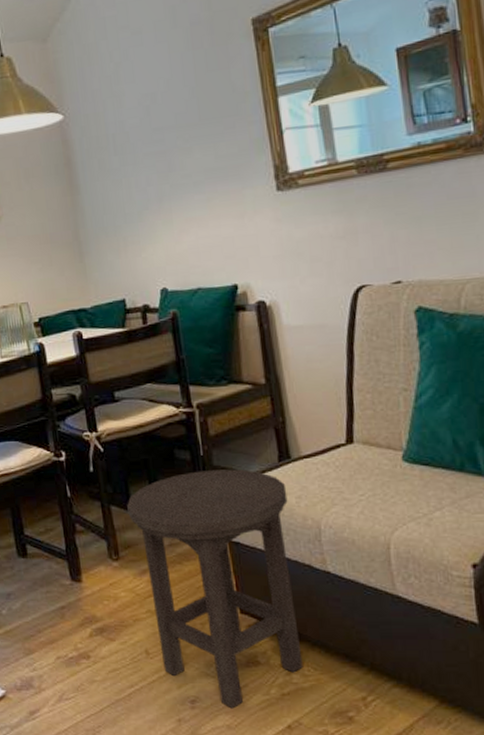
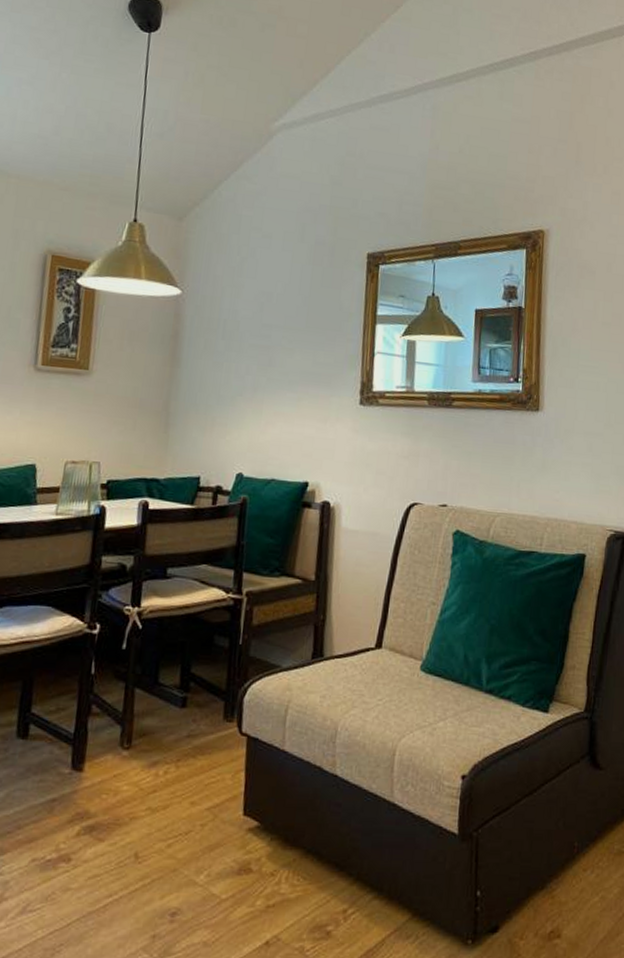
stool: present [127,469,303,709] -> none [150,660,314,923]

